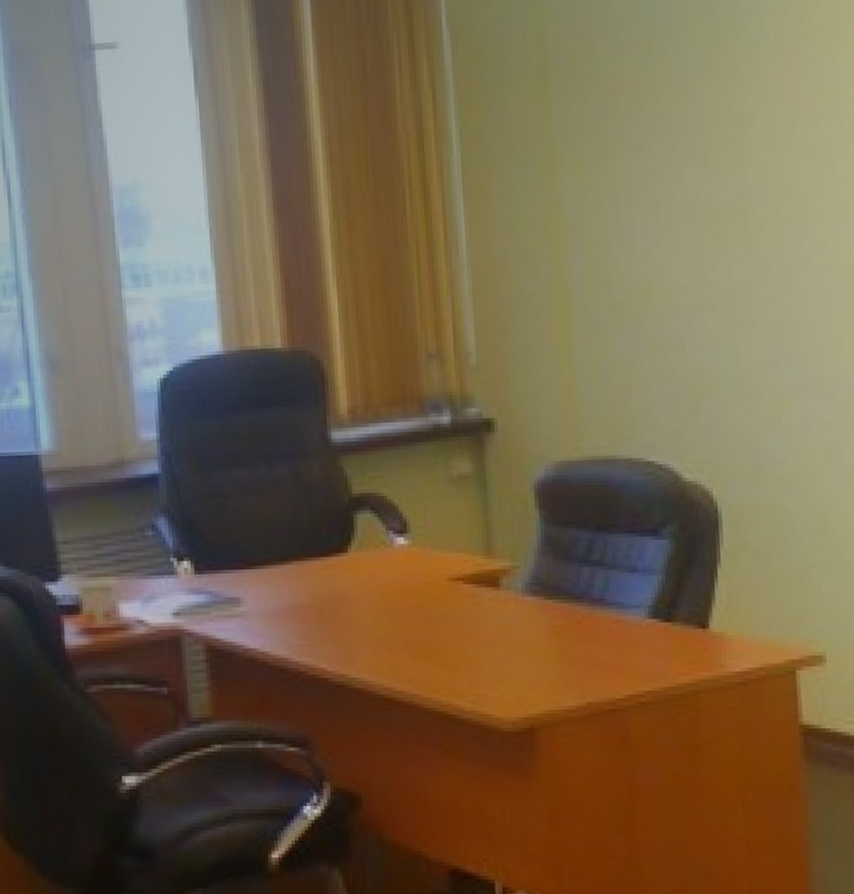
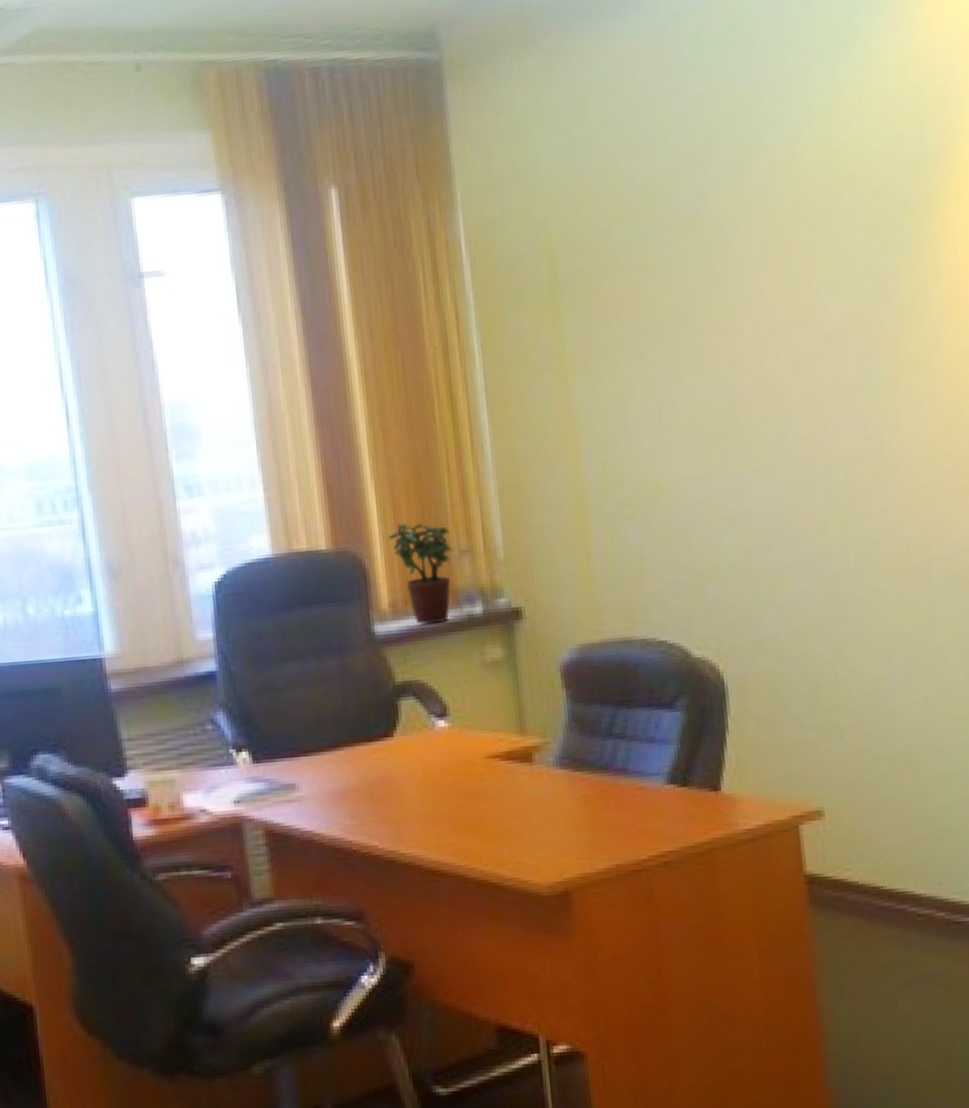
potted plant: none [349,322,420,434] -> present [388,522,453,625]

